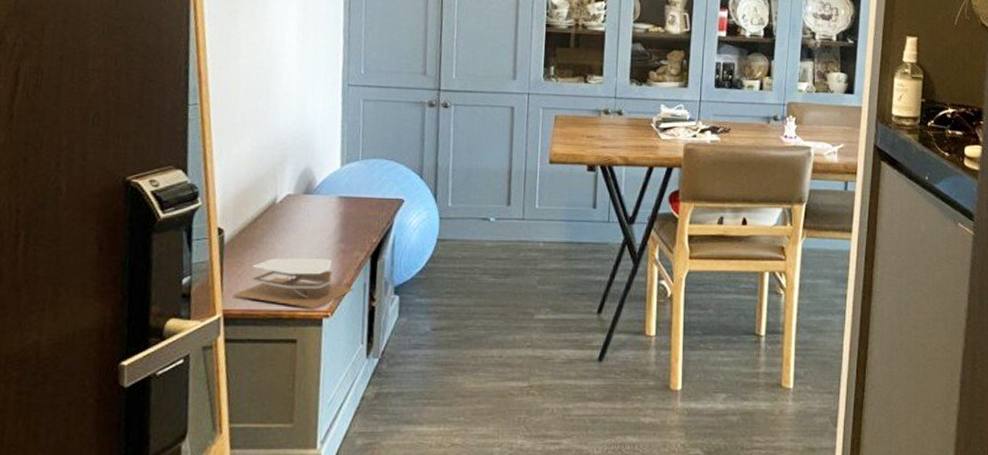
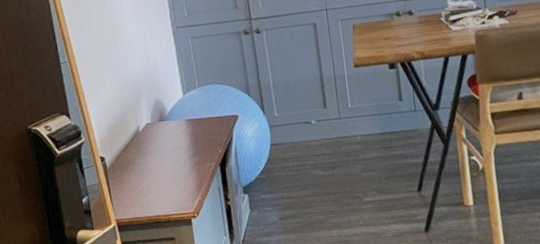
architectural model: present [231,258,355,308] -> none [120,171,212,212]

